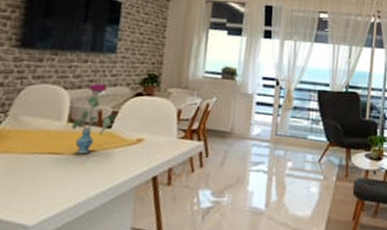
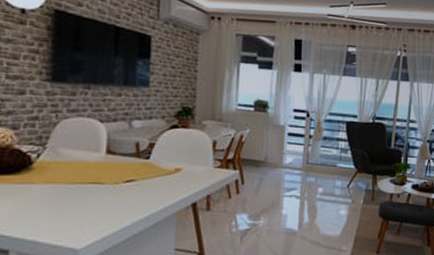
vase: present [72,83,116,154] -> none [111,116,153,184]

